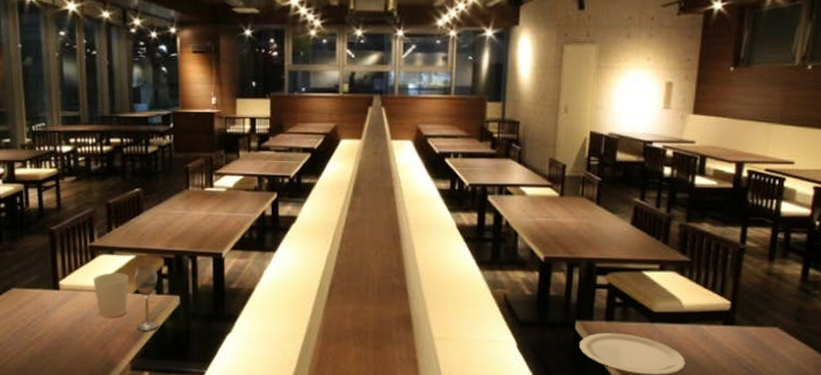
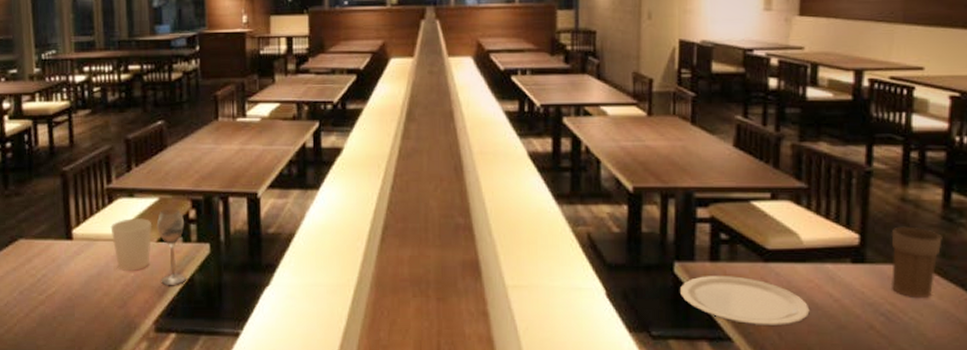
cup: none [753,295,799,356] -> present [890,226,942,299]

